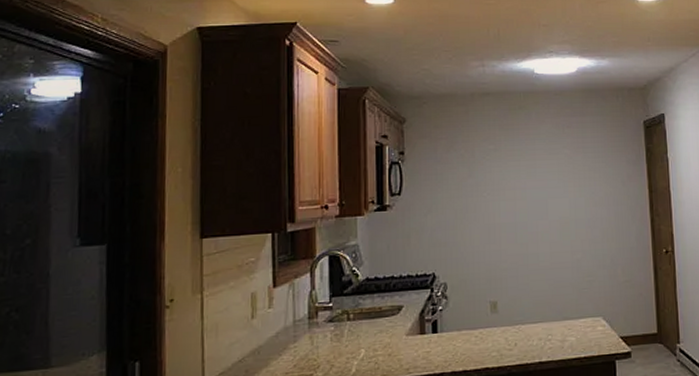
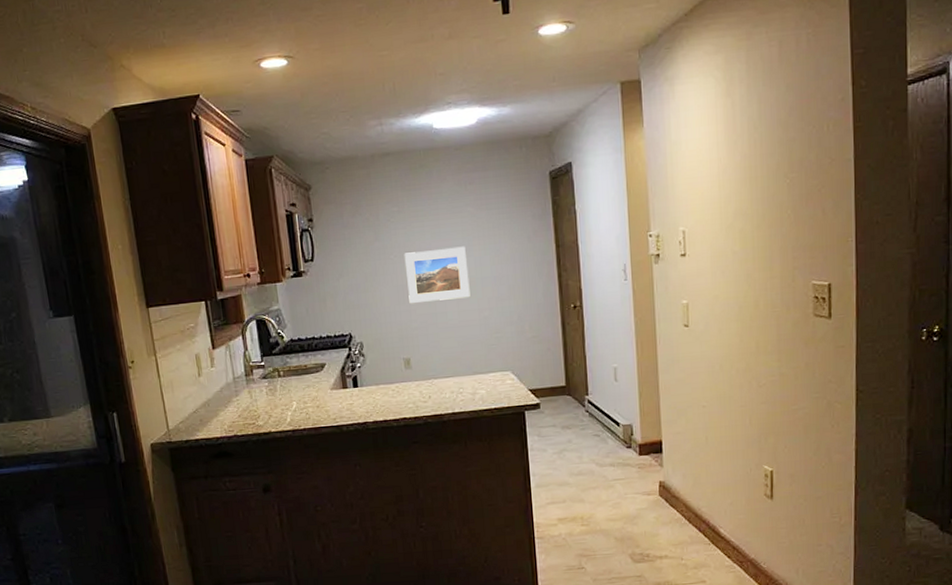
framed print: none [497,187,564,243] -> present [404,246,470,303]

